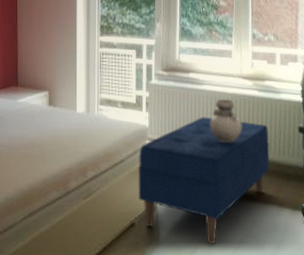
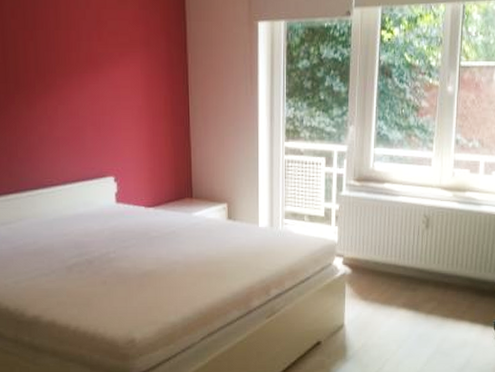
bench: present [138,117,270,245] -> none [325,231,466,361]
vase: present [210,100,242,144] -> none [404,212,438,259]

